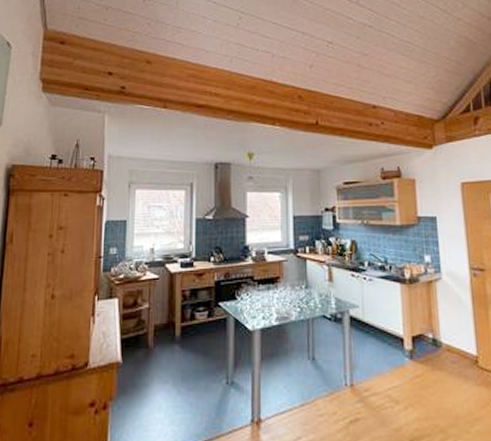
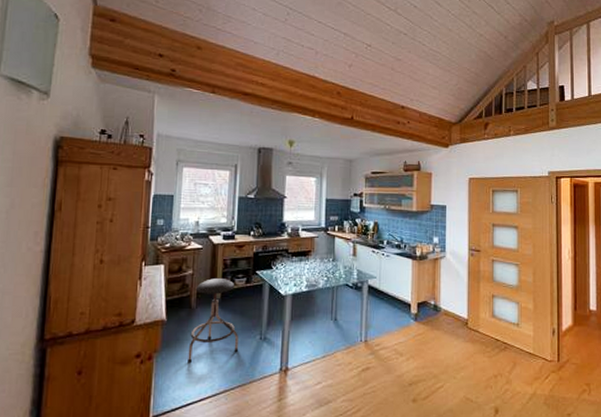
stool: none [146,313,203,412] -> present [188,278,239,362]

